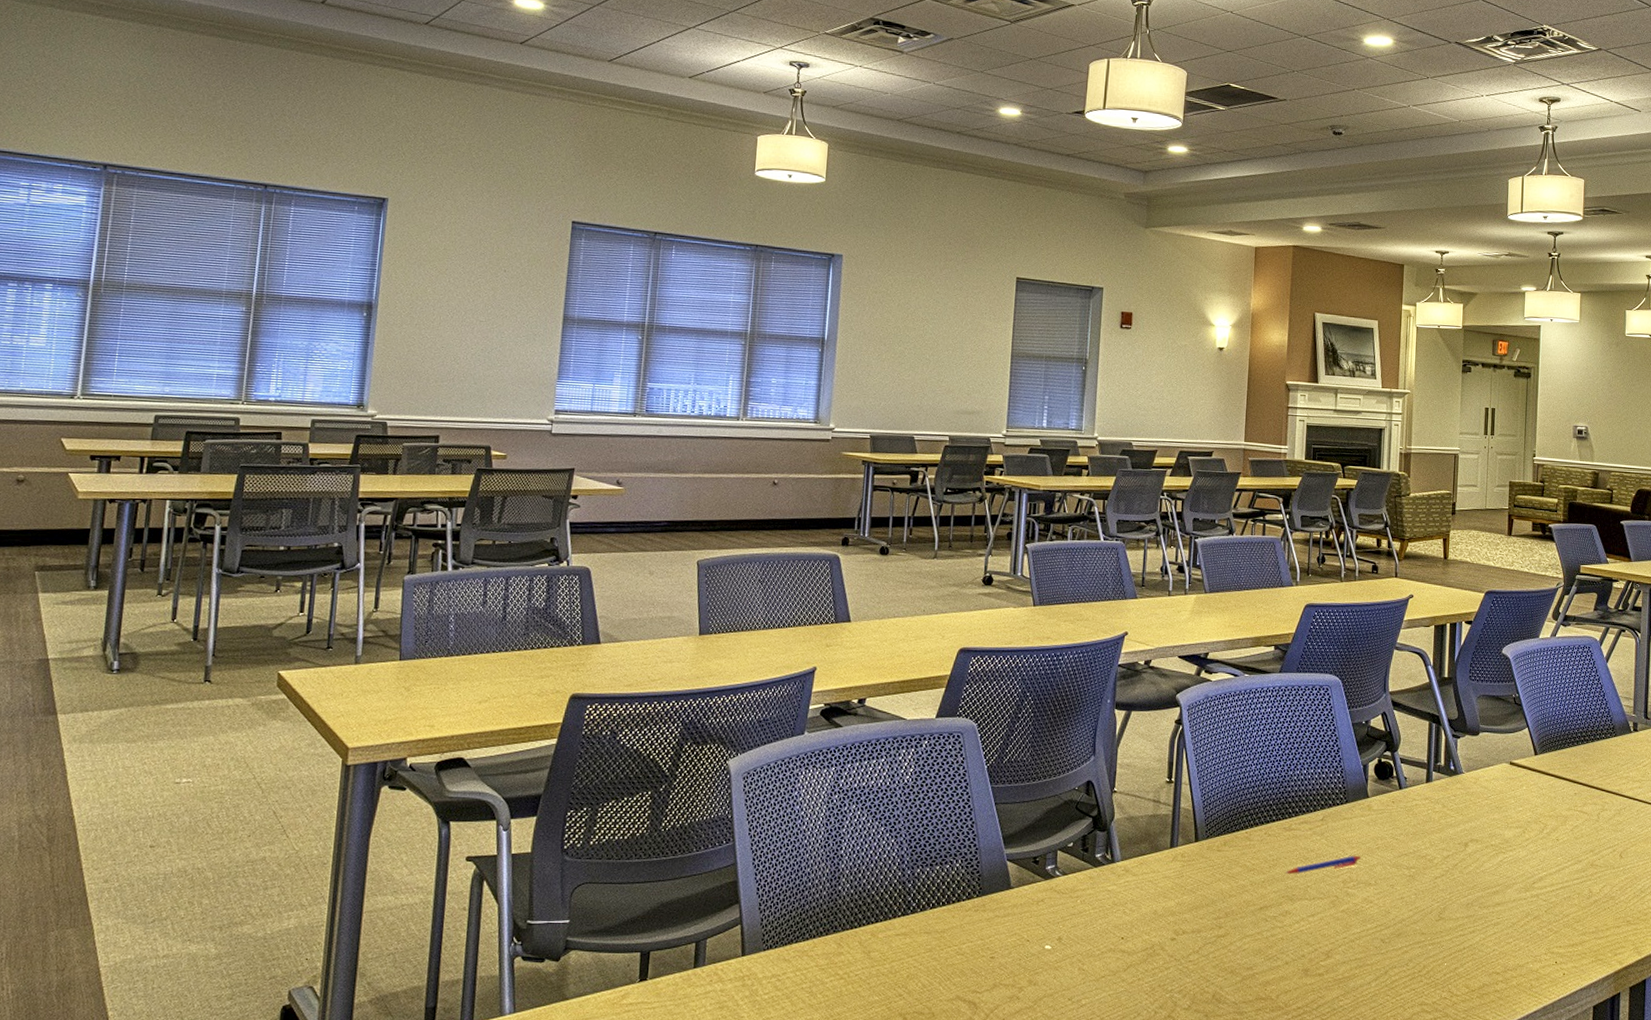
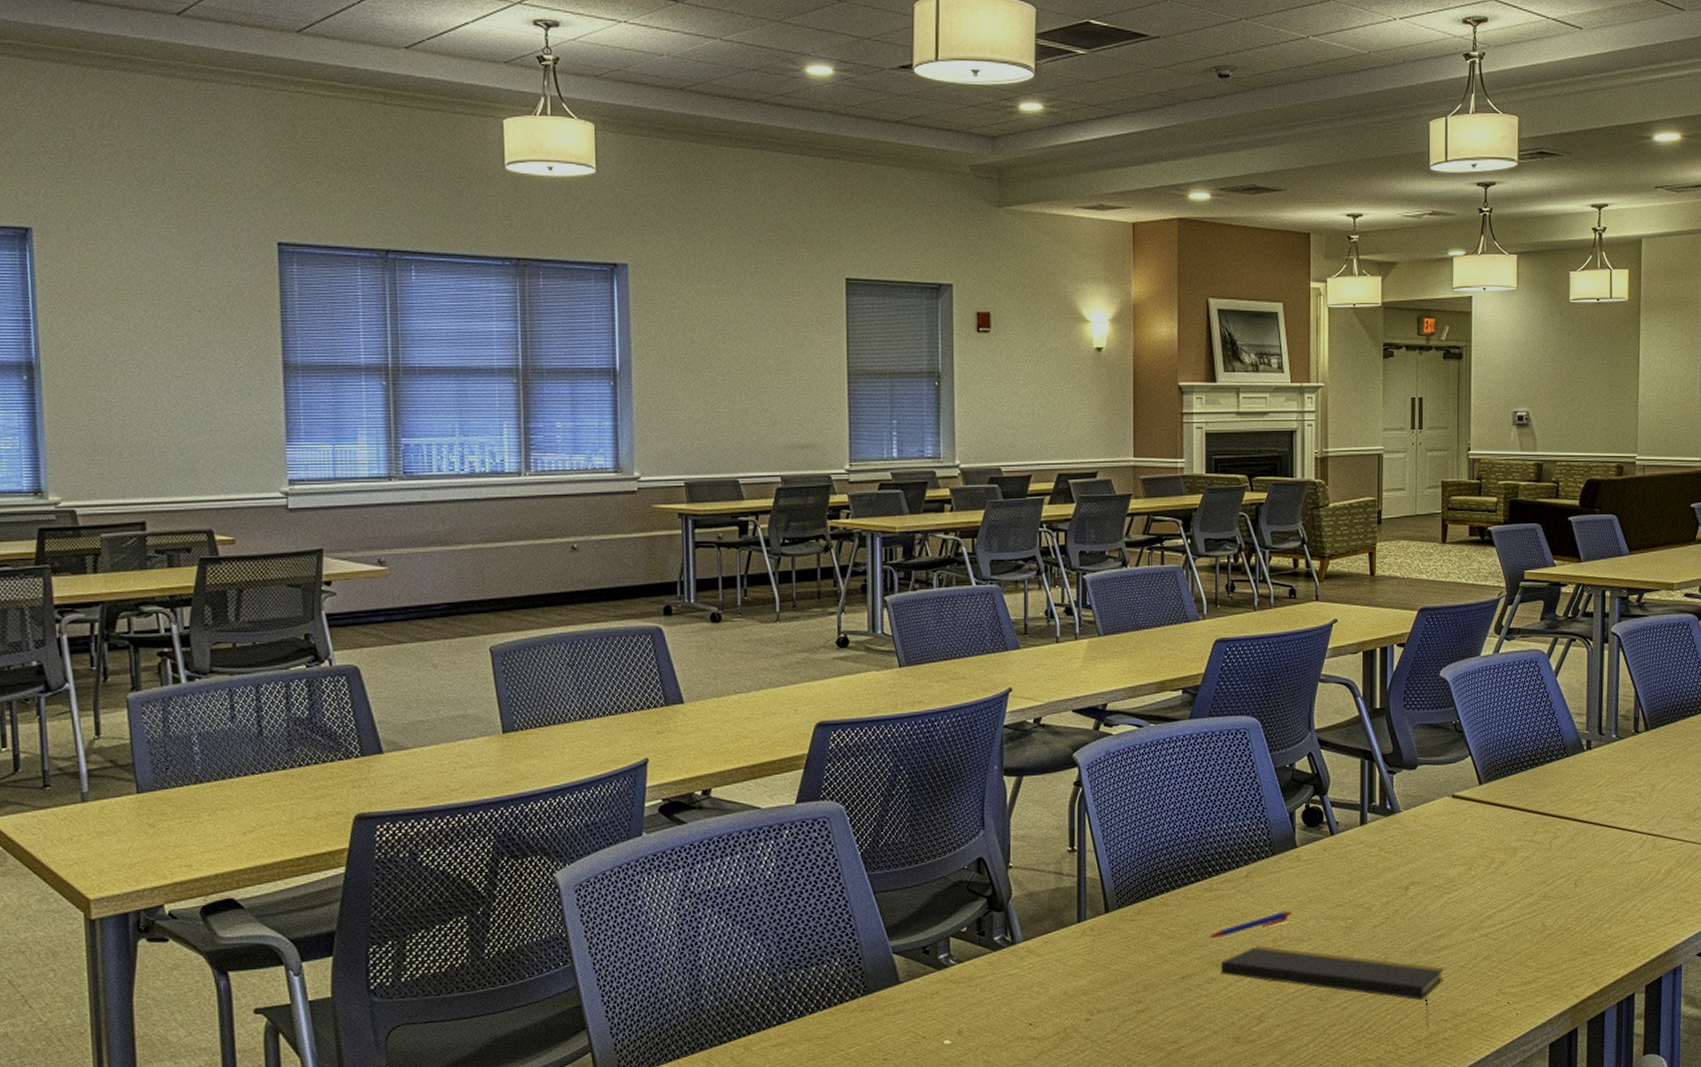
notepad: none [1294,885,1497,980] -> present [1220,946,1444,1029]

